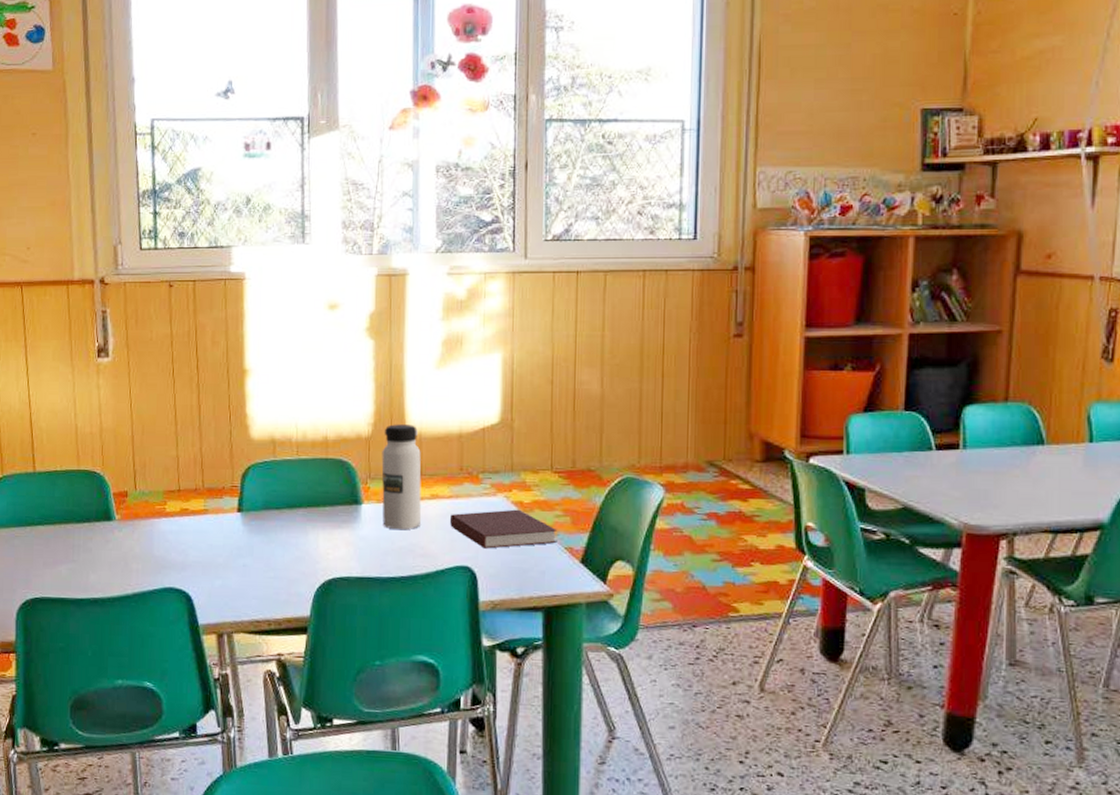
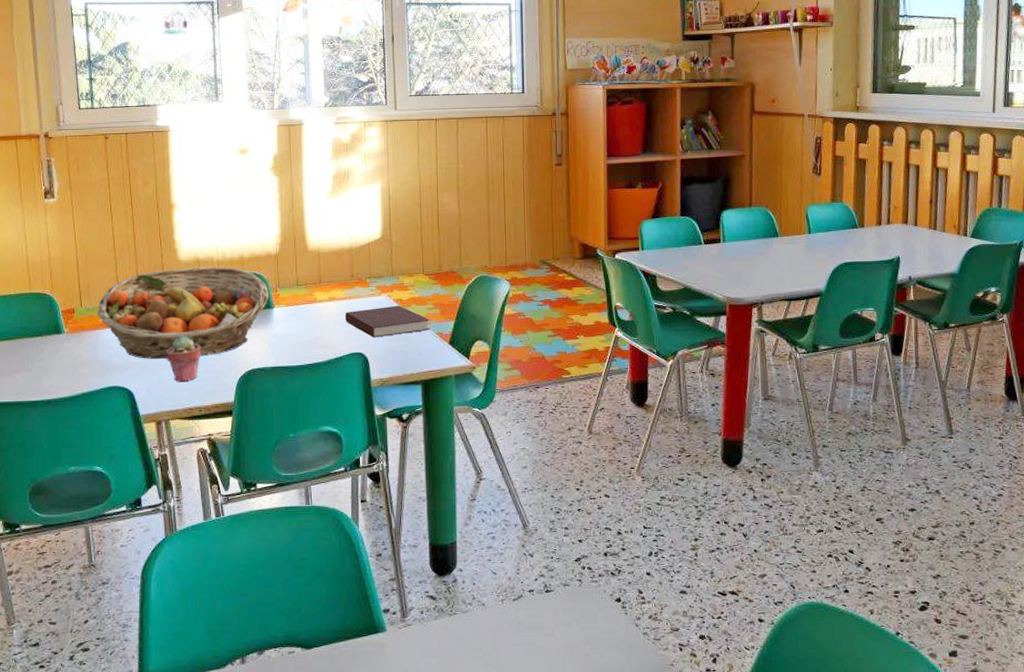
fruit basket: none [152,449,357,559] -> present [96,267,269,359]
potted succulent: none [230,532,273,589] -> present [165,336,201,383]
water bottle: present [381,424,422,529] -> none [288,243,323,327]

